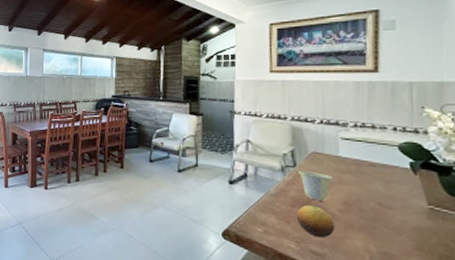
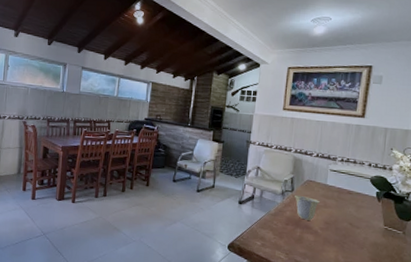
fruit: present [296,206,335,238] -> none [288,224,317,251]

